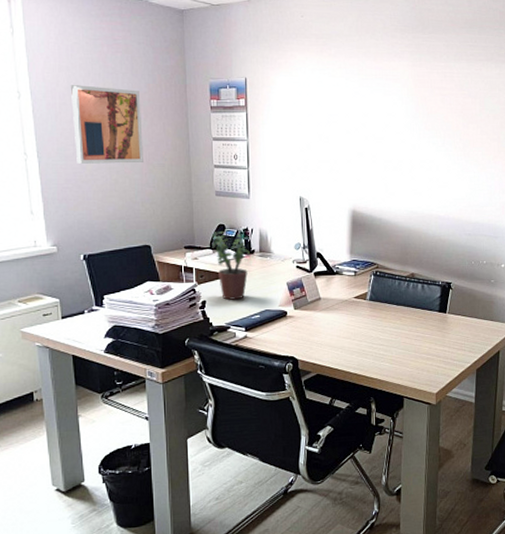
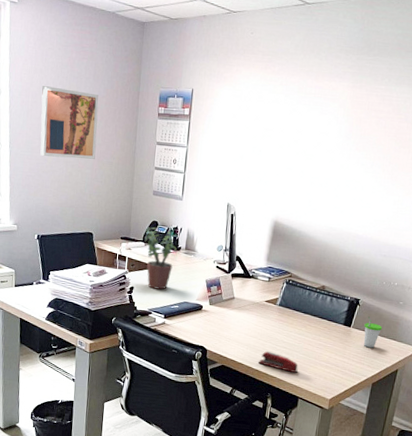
stapler: none [356,352,399,371] -> present [258,351,298,373]
cup: none [460,299,478,332] -> present [363,316,383,348]

